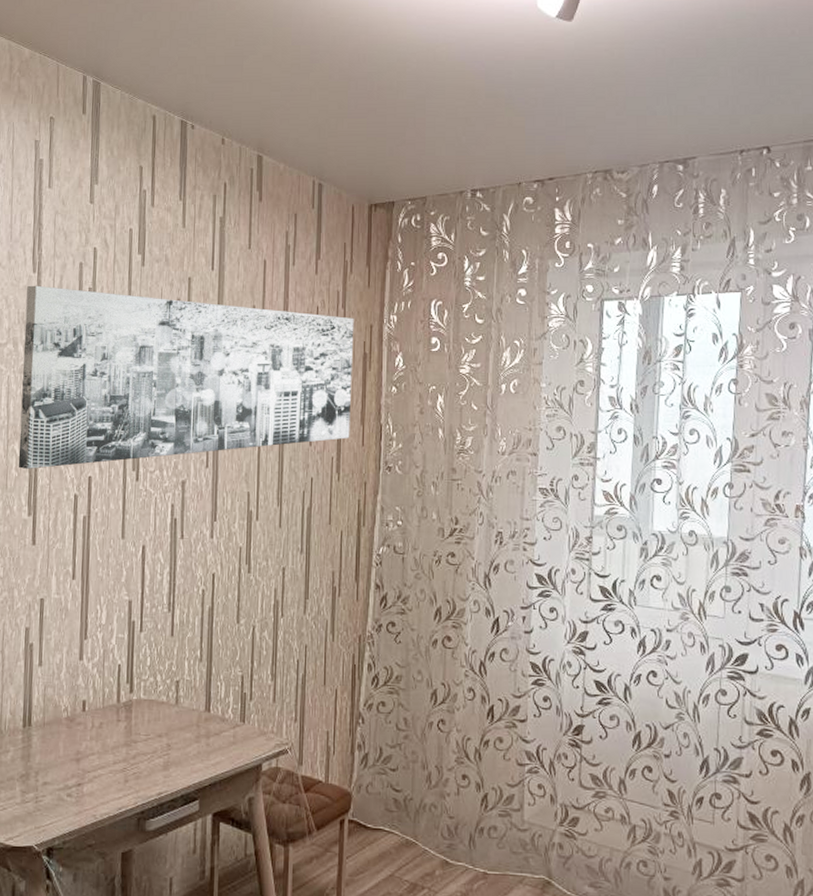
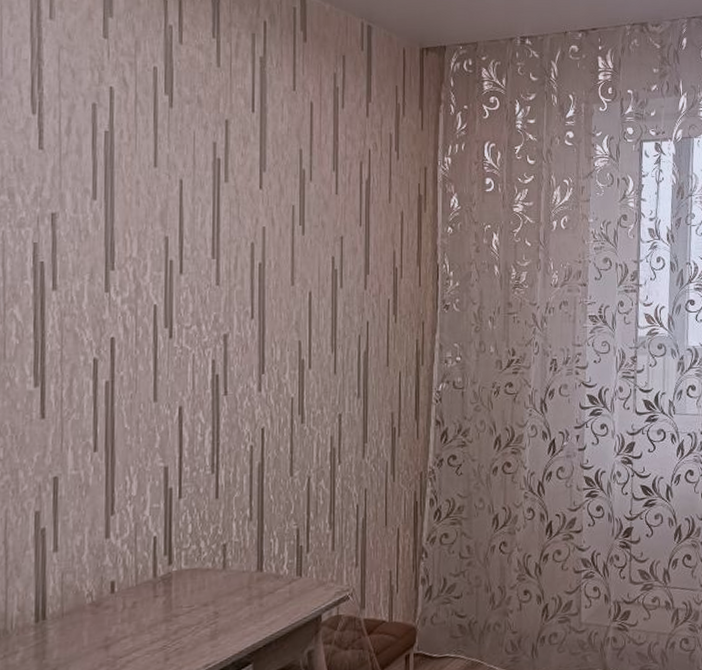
wall art: present [18,285,354,469] -> none [19,128,408,335]

